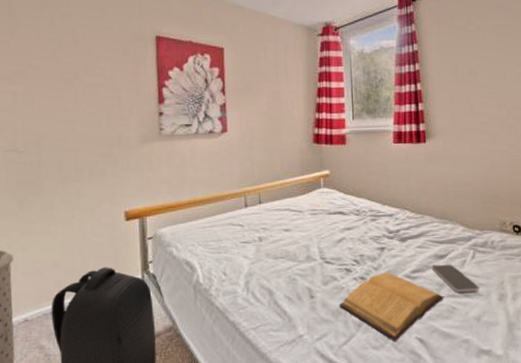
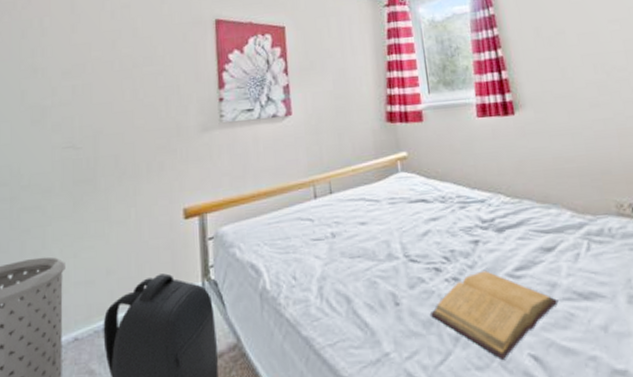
smartphone: present [431,264,479,293] -> none [538,258,602,295]

